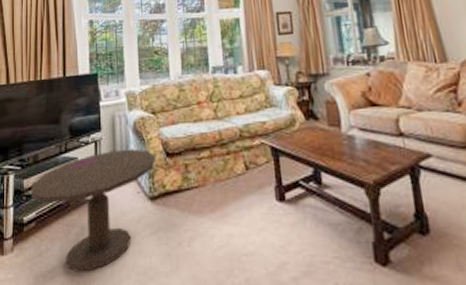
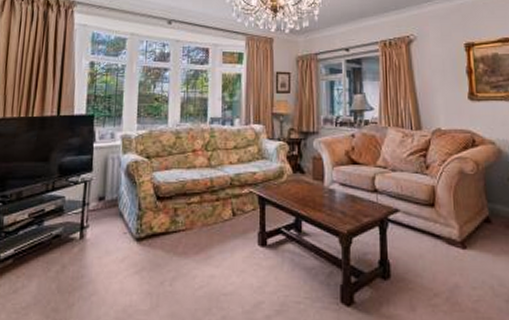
side table: present [31,148,156,272] -> none [10,191,146,309]

